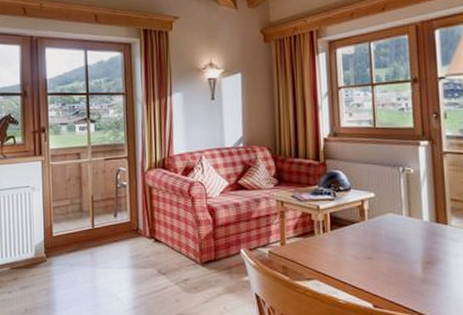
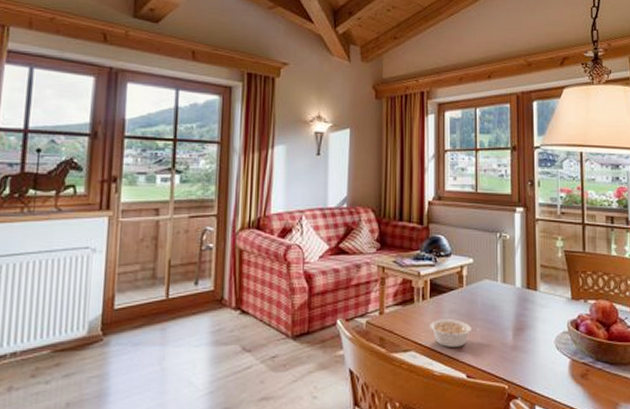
legume: none [332,251,384,278] -> present [430,319,478,347]

